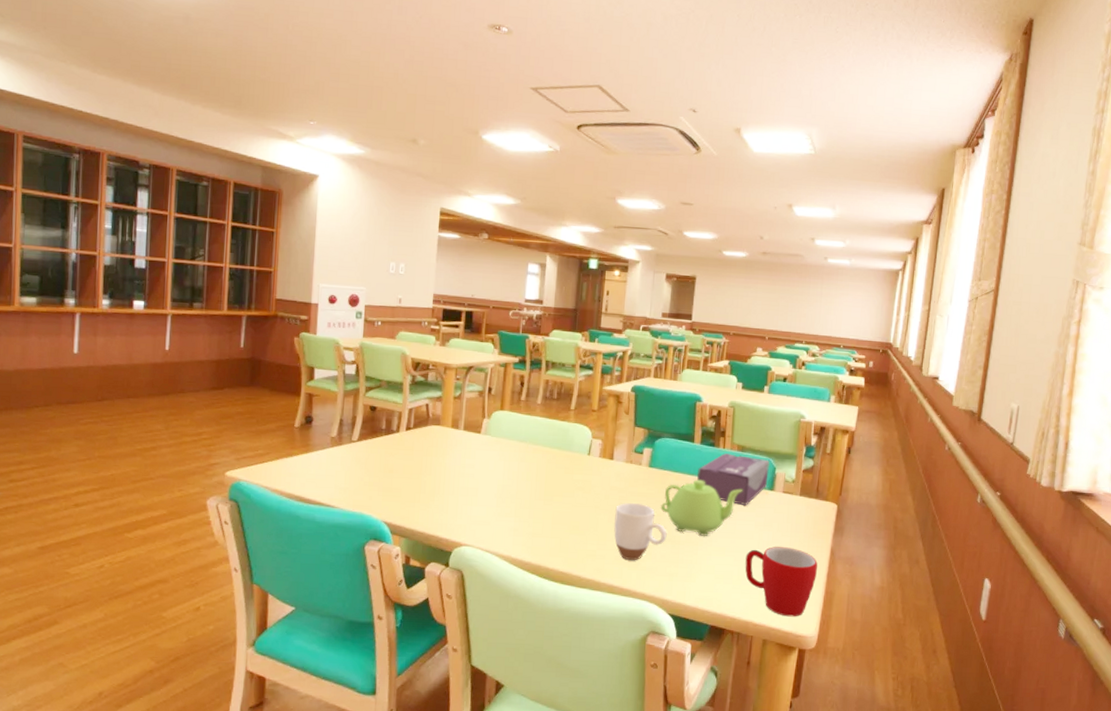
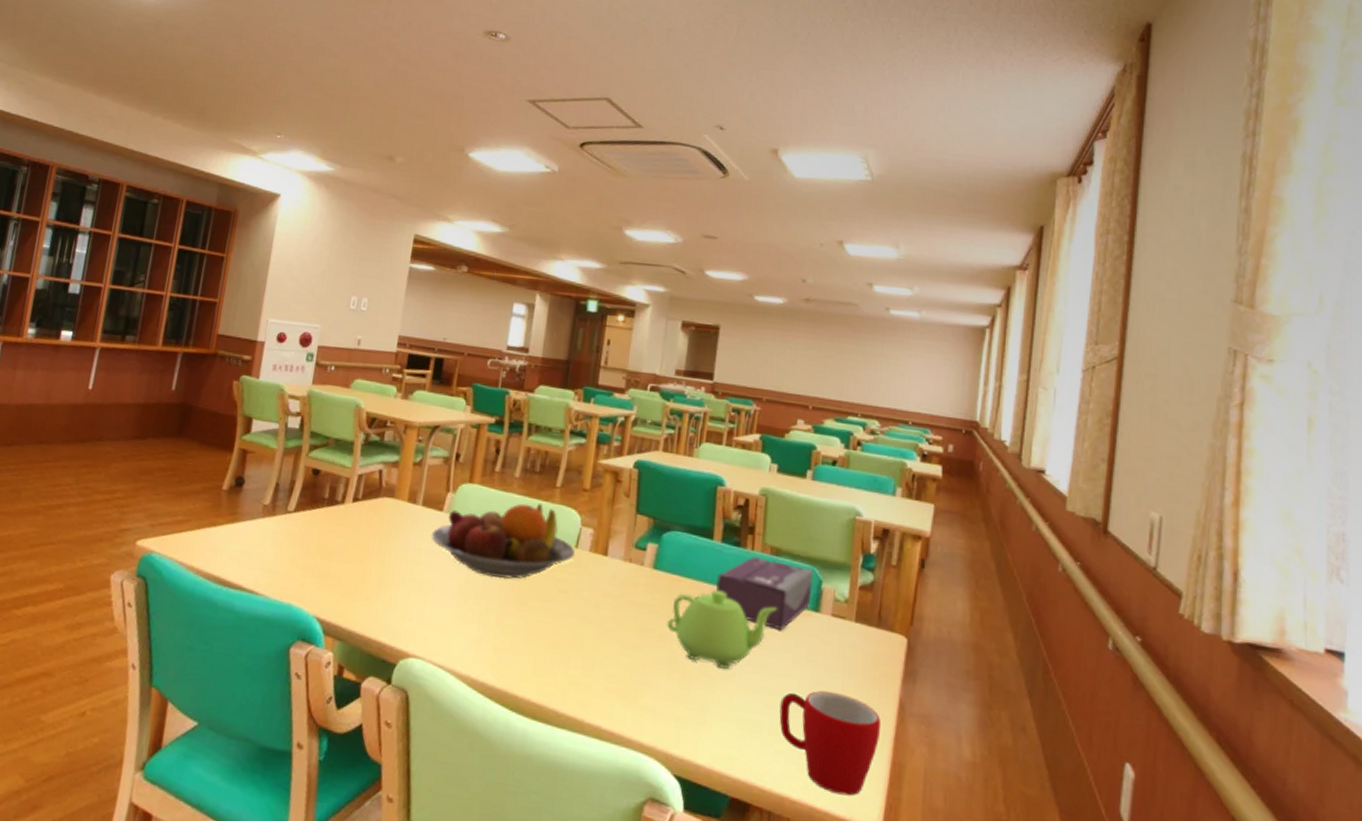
fruit bowl: none [472,422,588,483] -> present [430,502,575,580]
mug: present [614,503,667,561] -> none [604,615,675,696]

